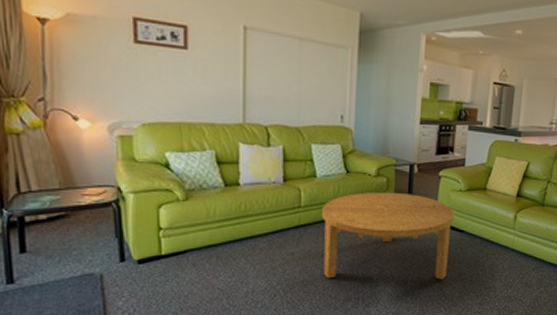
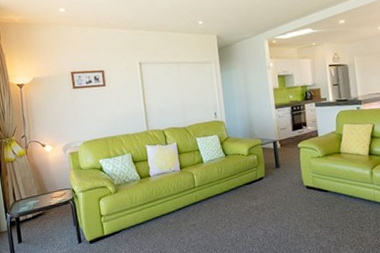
coffee table: present [322,191,454,280] -> none [211,165,321,243]

